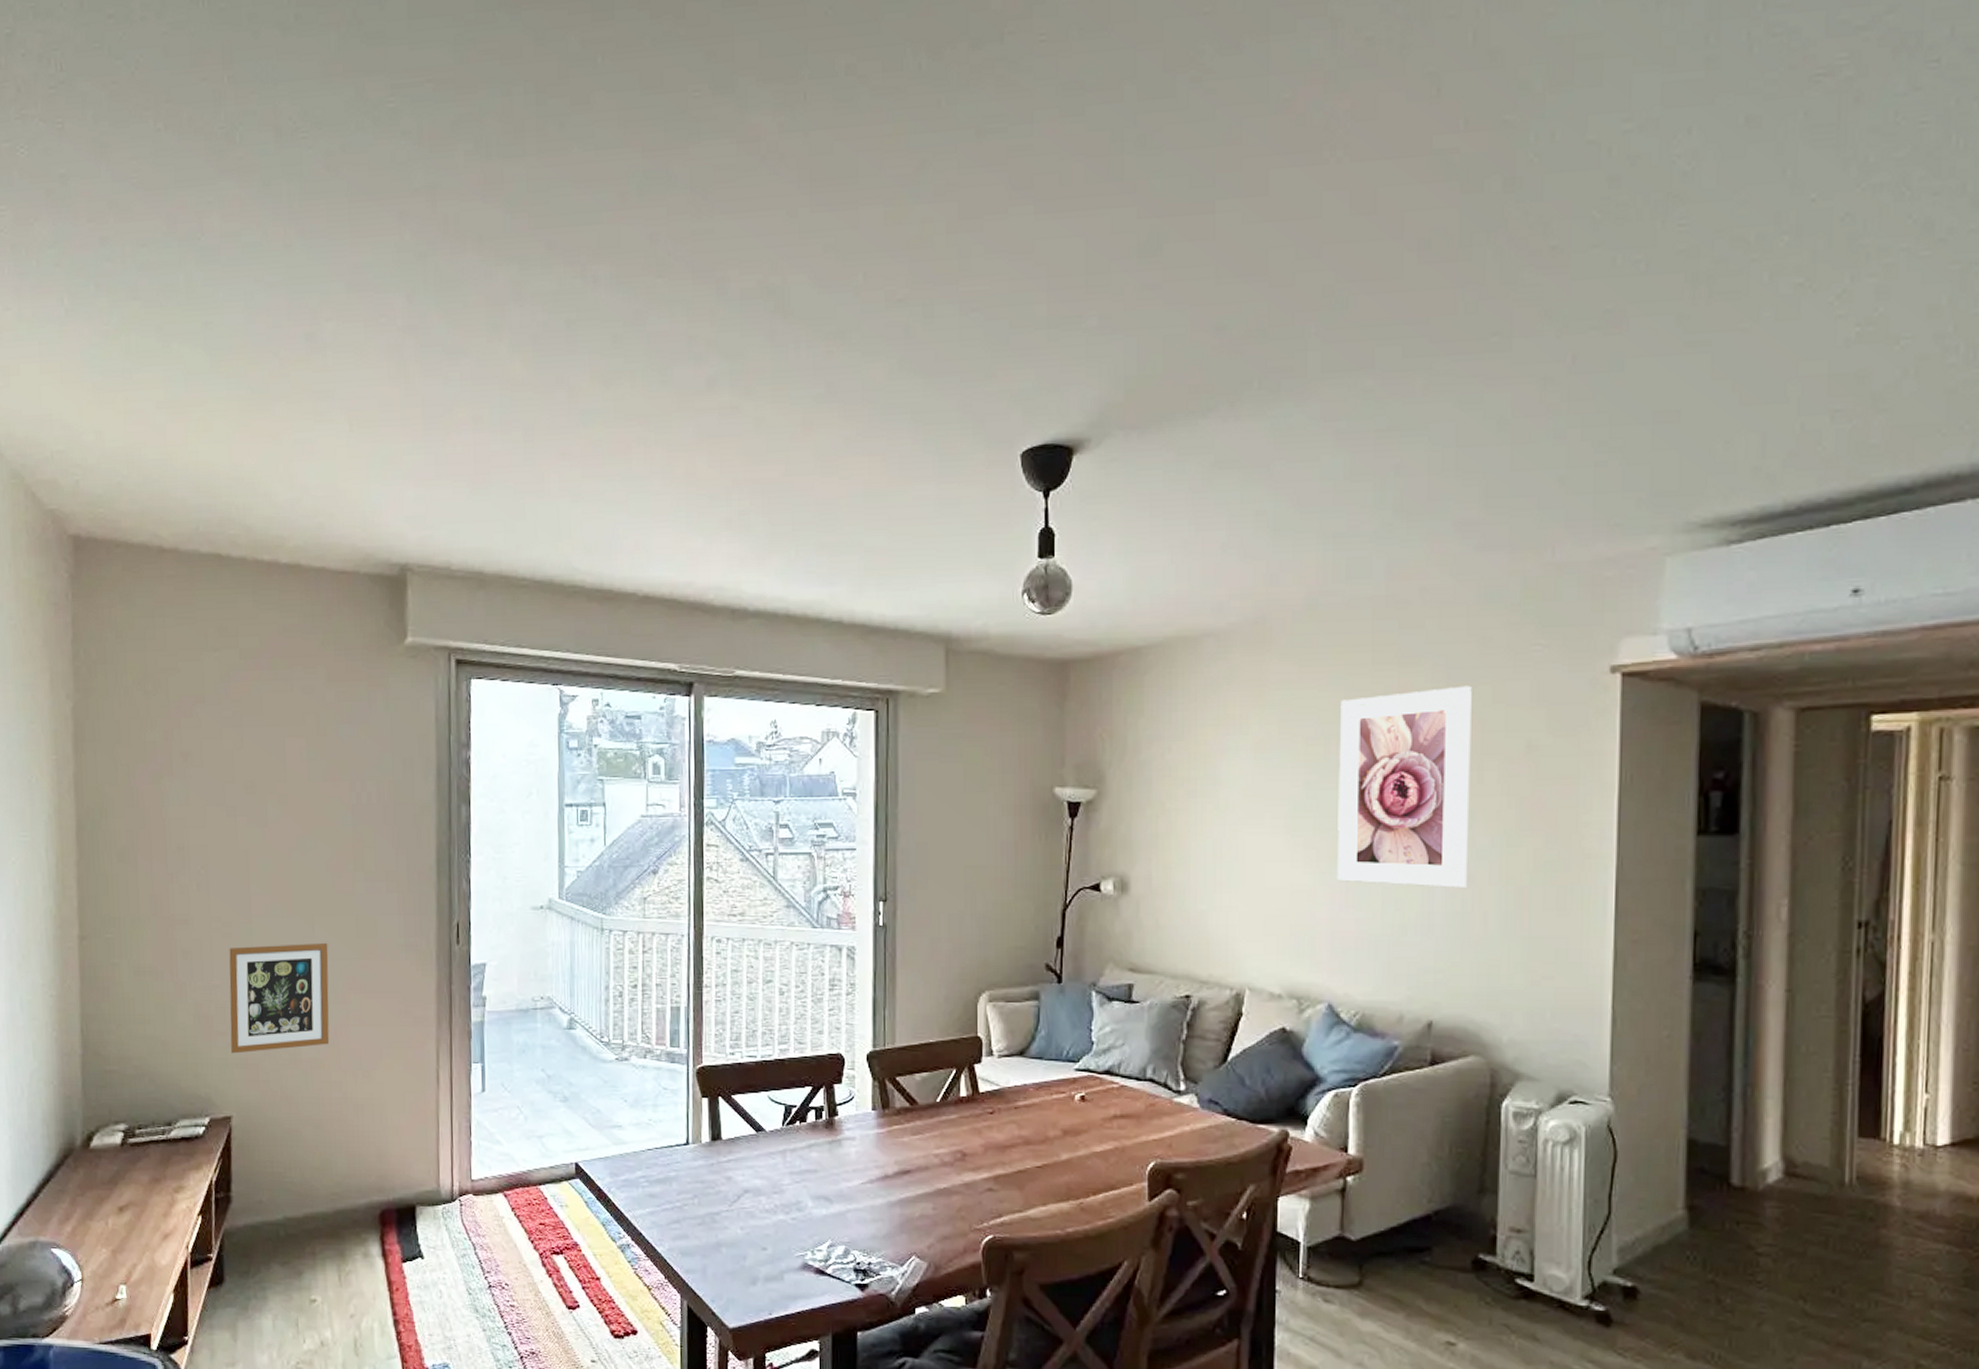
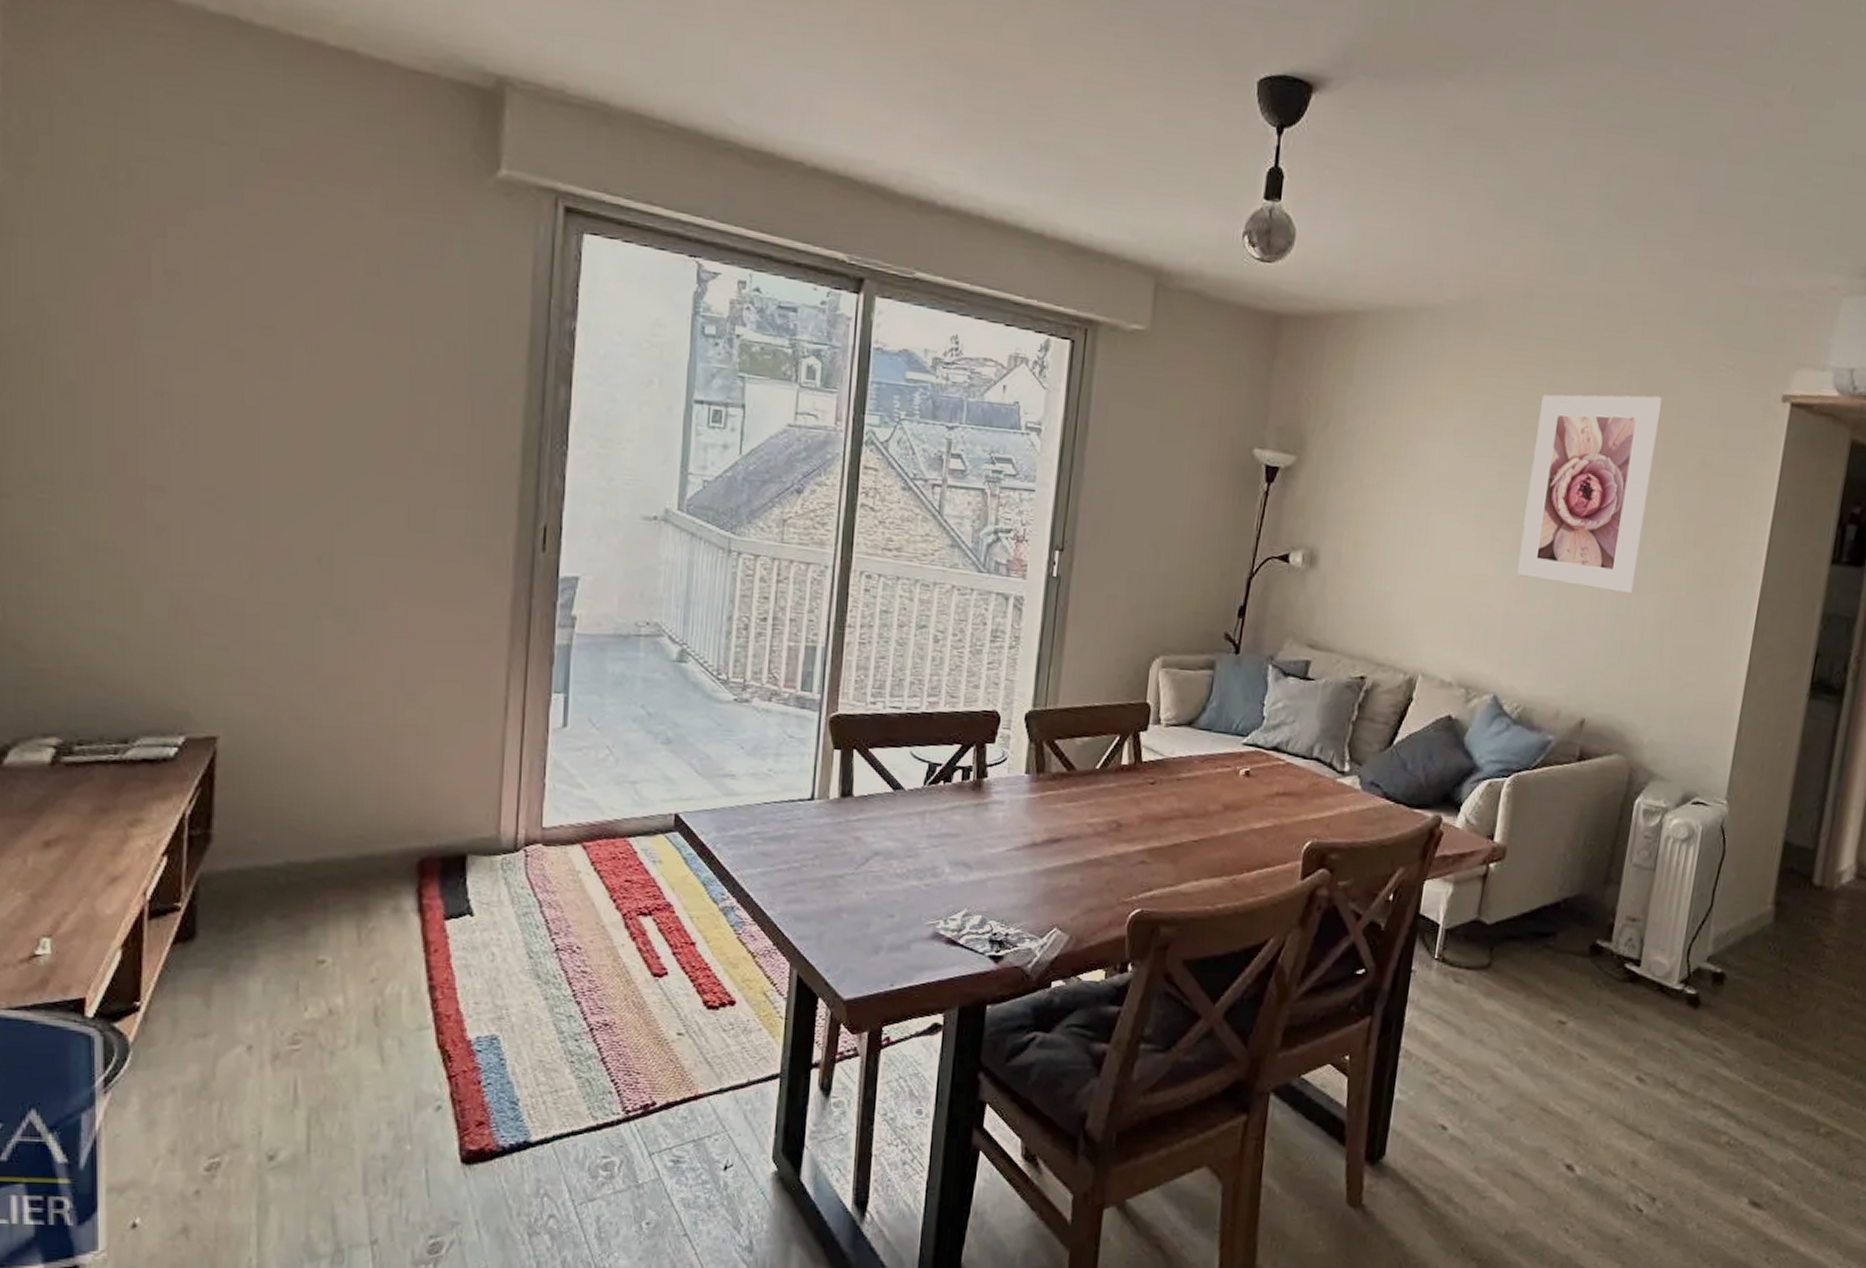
picture frame: present [229,942,330,1054] -> none [221,527,367,660]

